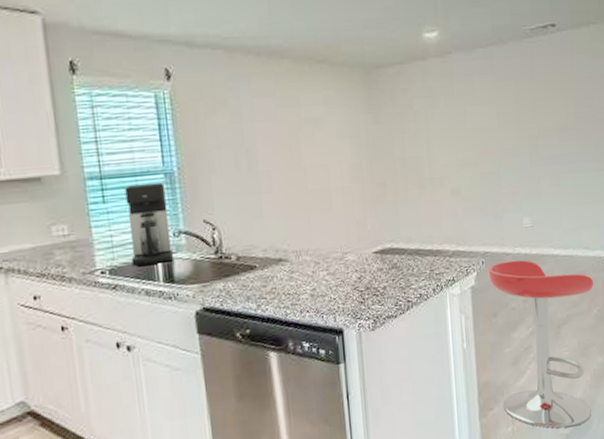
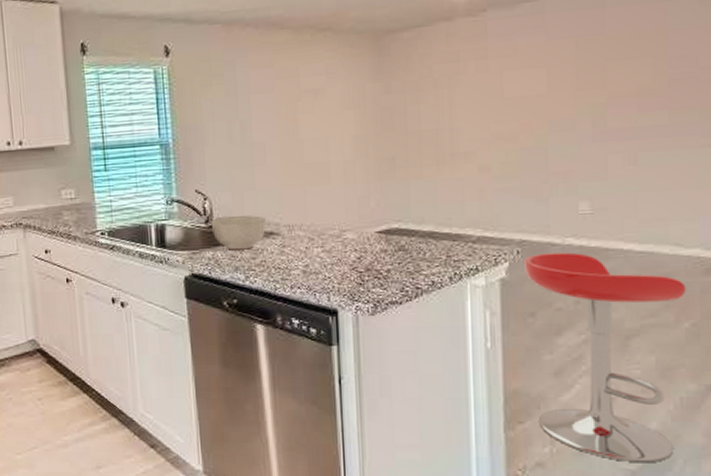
coffee maker: present [125,182,174,266] -> none [124,153,166,230]
bowl: none [220,243,275,280] -> present [211,215,266,251]

